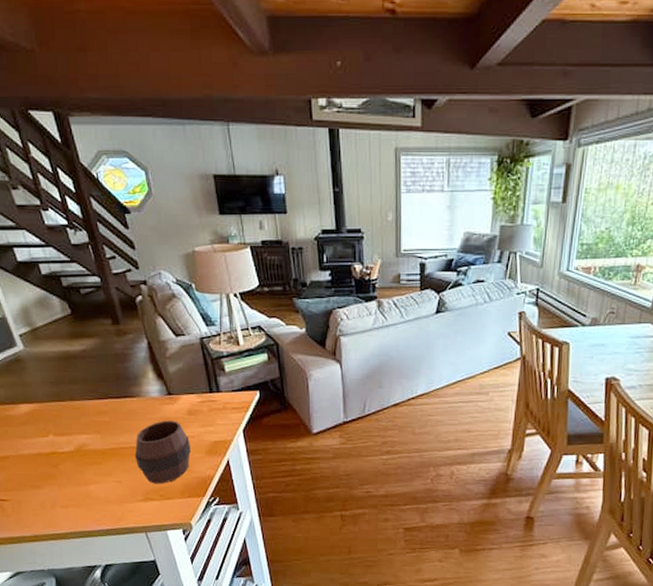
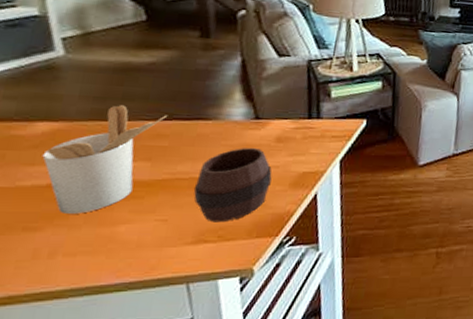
utensil holder: none [29,388,103,476] -> present [42,105,167,214]

